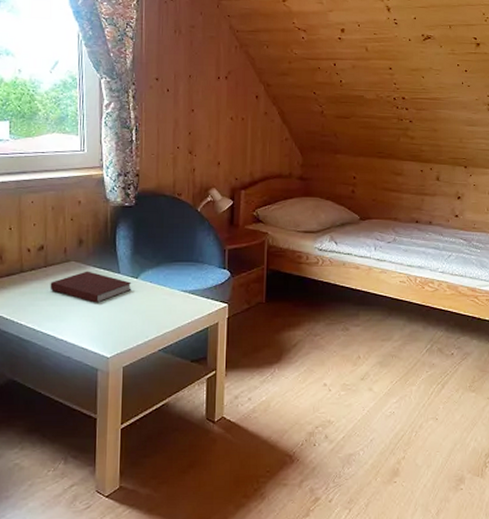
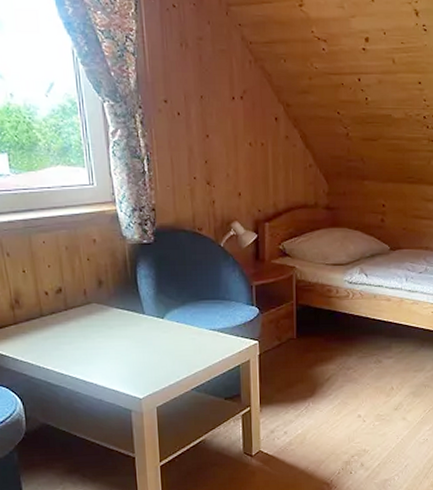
notebook: present [50,271,132,303] -> none [73,312,159,345]

